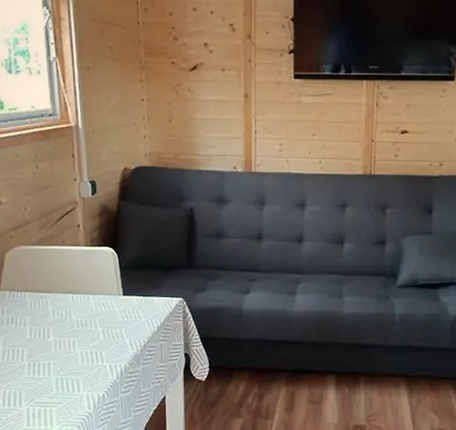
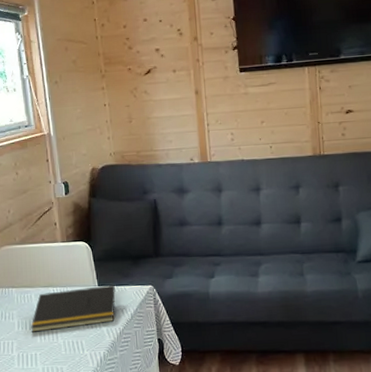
notepad: none [45,295,142,340] -> present [31,285,116,332]

